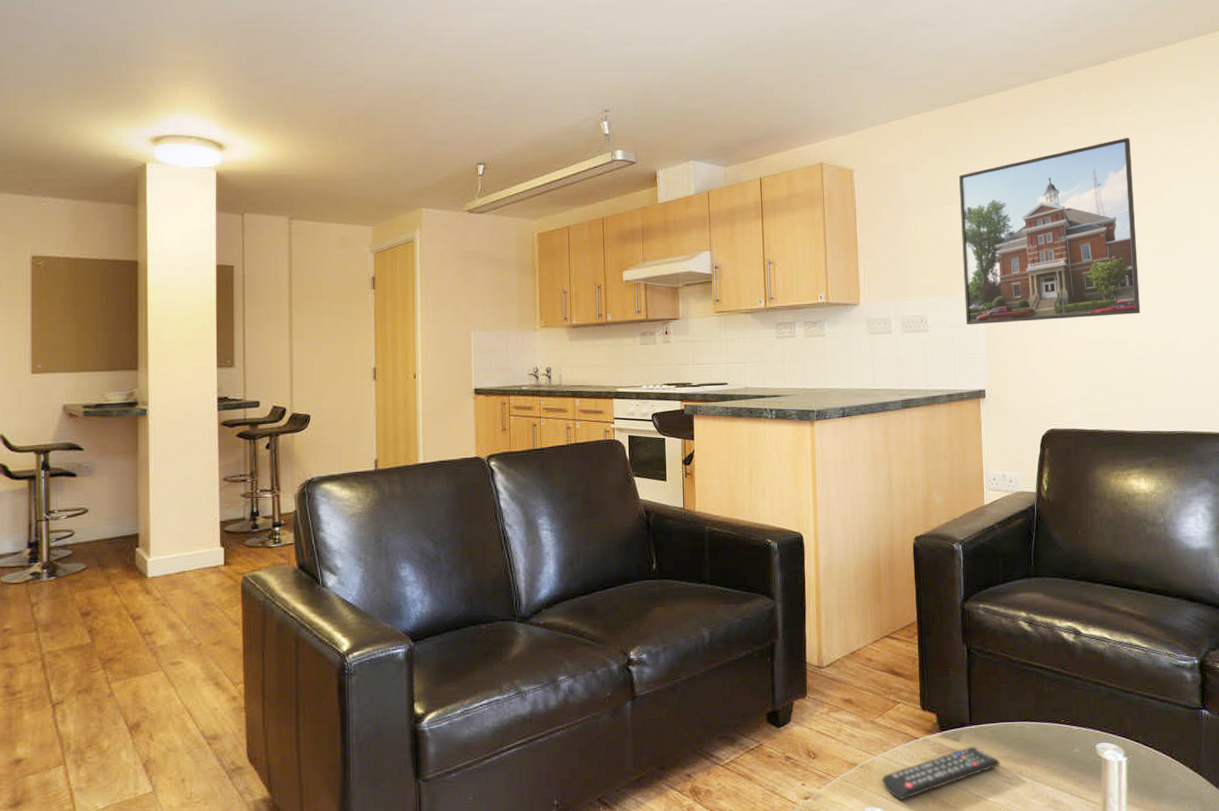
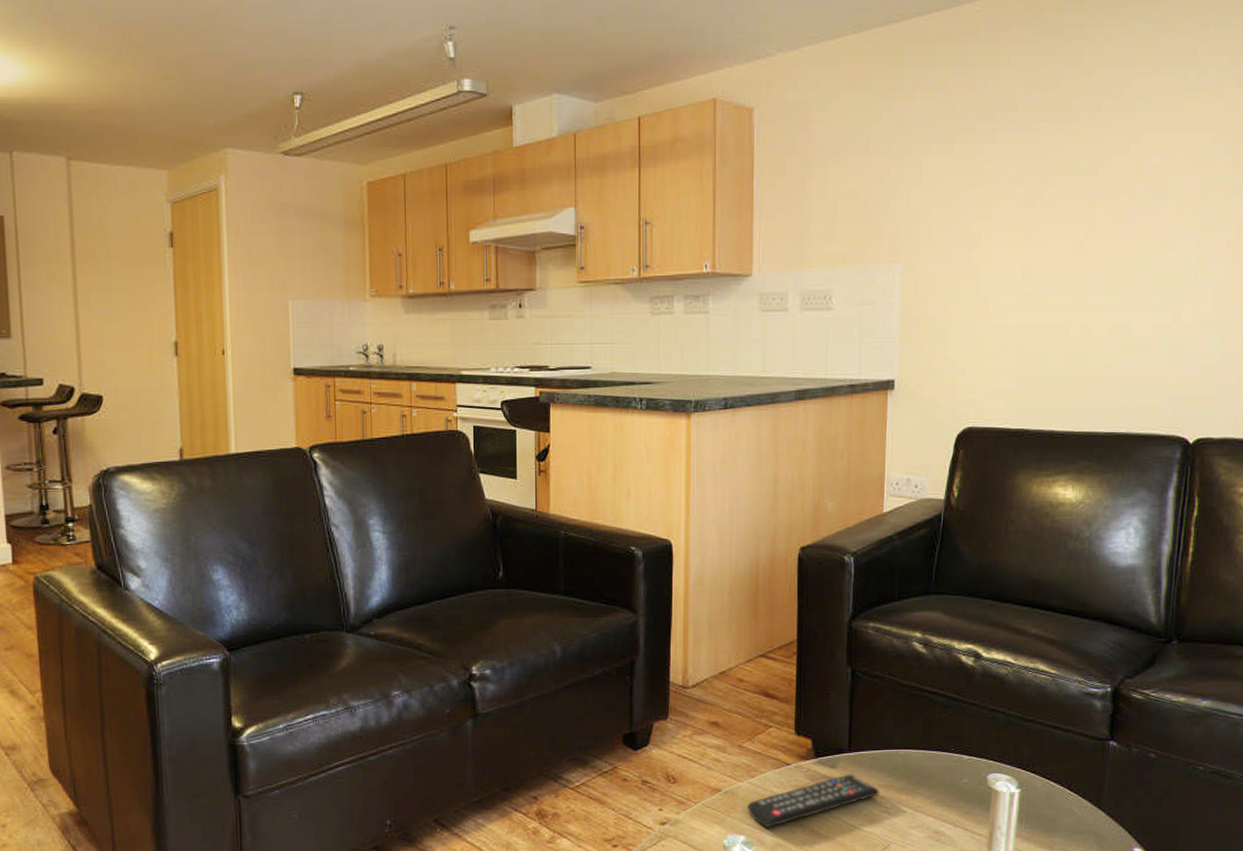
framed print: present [959,137,1141,325] -> none [877,71,1098,303]

